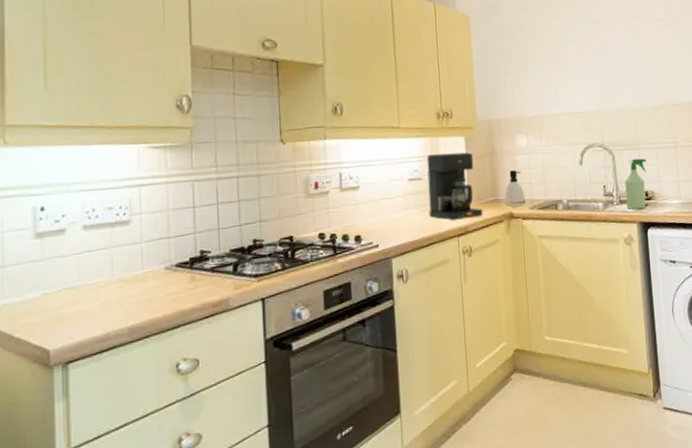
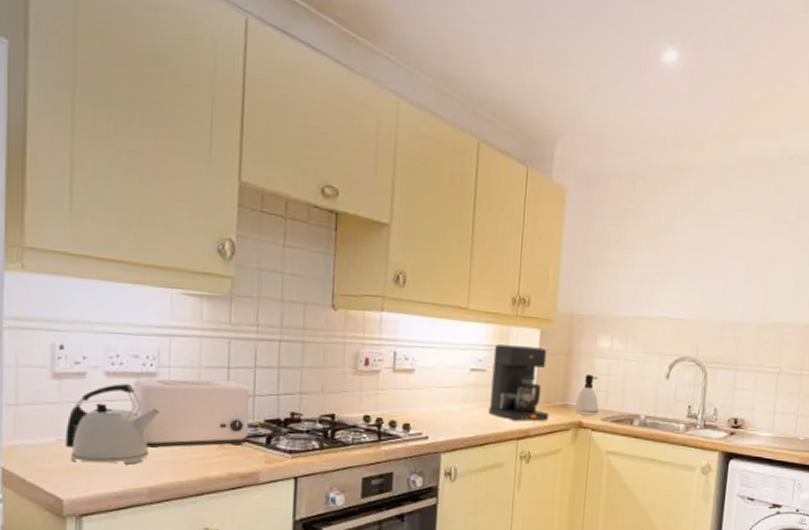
kettle: none [49,234,136,313] -> present [65,384,161,465]
toaster: none [108,217,217,291] -> present [132,378,250,449]
spray bottle: present [624,158,647,209] -> none [710,380,742,437]

